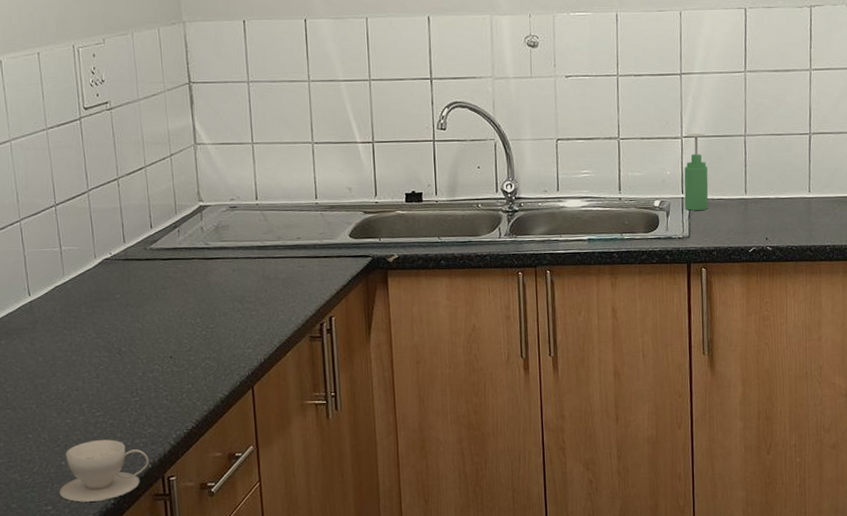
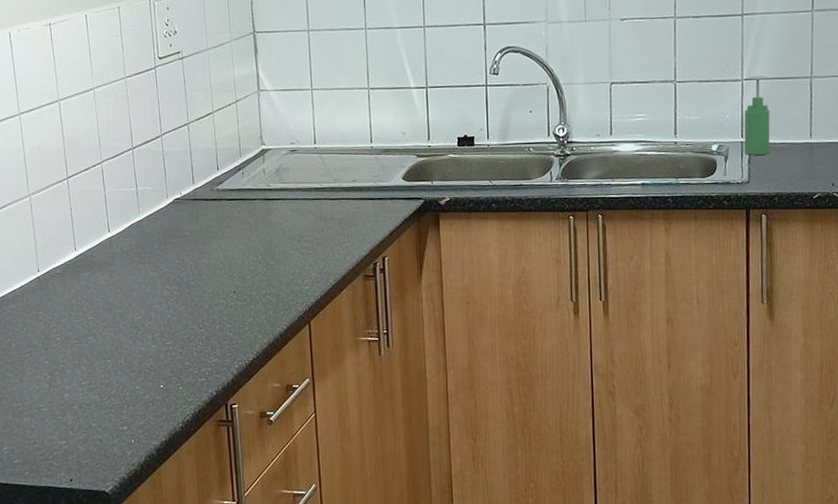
teacup: present [58,439,150,502] -> none [133,367,214,425]

